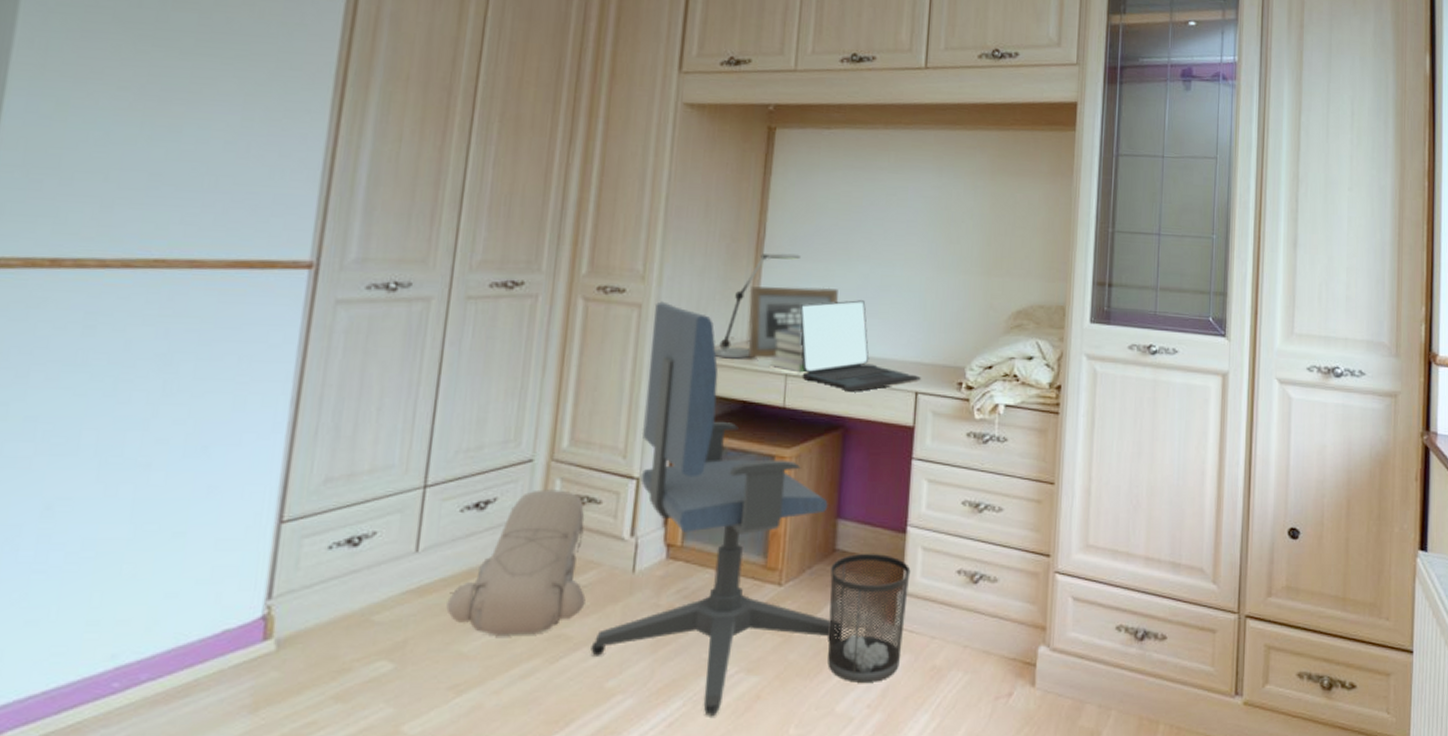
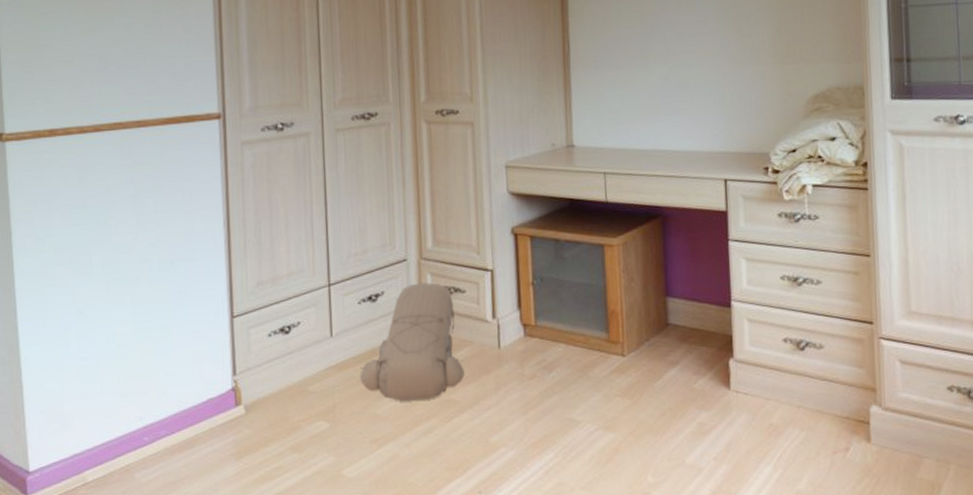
office chair: present [590,301,840,716] -> none [474,118,682,465]
desk lamp: present [714,253,802,359] -> none [540,64,604,163]
picture frame: present [748,286,839,360] -> none [562,91,643,162]
books: present [770,325,805,373] -> none [589,127,621,170]
laptop: present [799,300,921,392] -> none [608,100,728,184]
waste bin: present [827,553,911,683] -> none [666,326,740,438]

